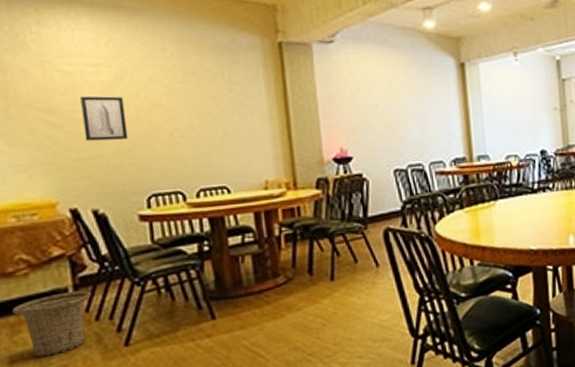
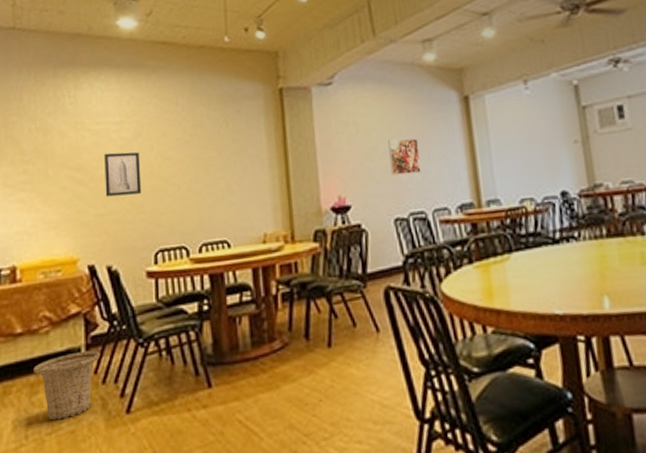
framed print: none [389,98,419,131] -> present [388,138,421,175]

